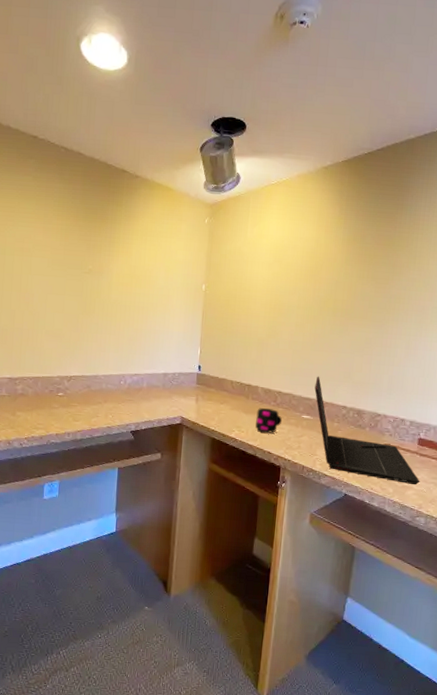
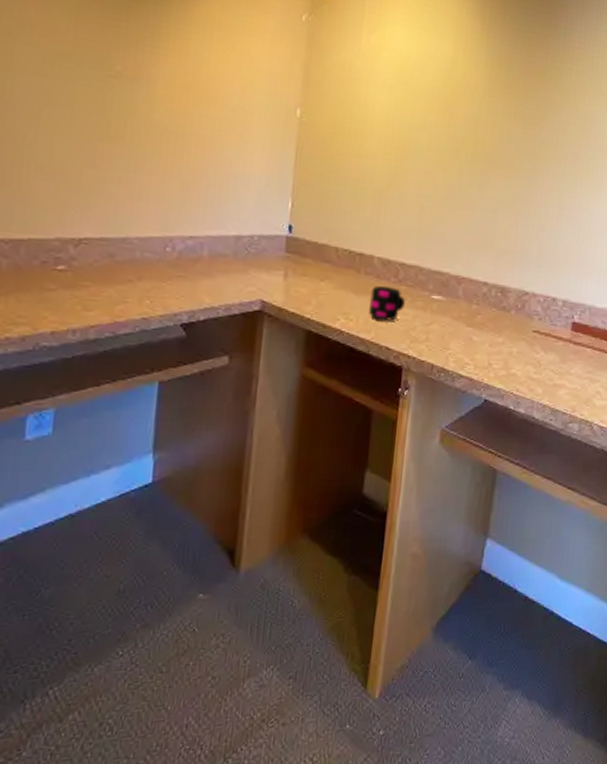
laptop: present [314,376,419,485] -> none [448,242,573,381]

